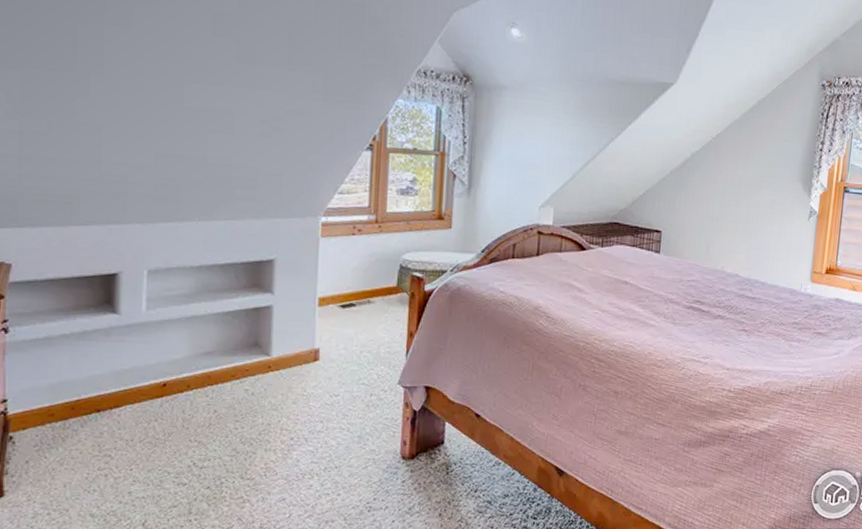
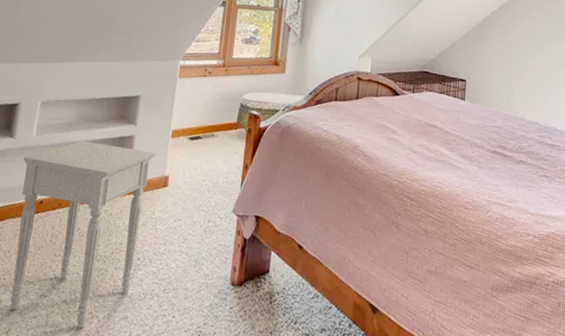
nightstand: none [134,314,303,514] -> present [10,141,157,329]

